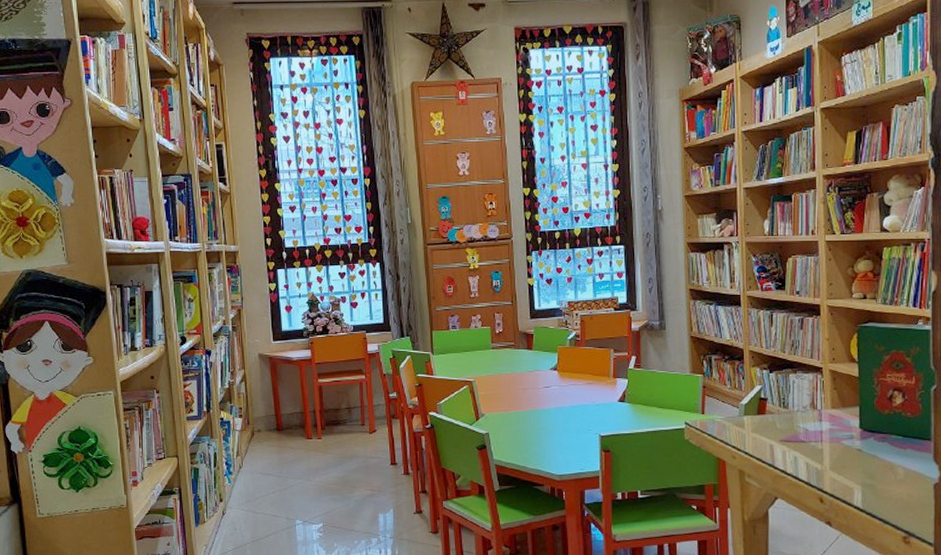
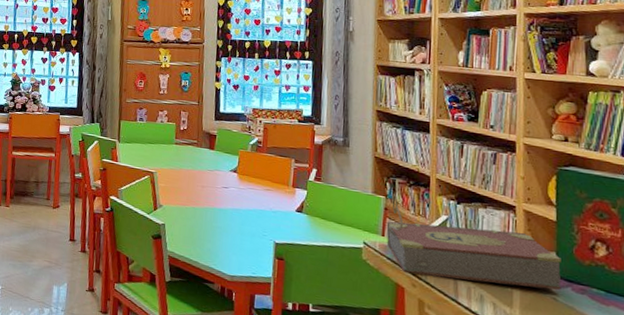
book: none [705,371,865,446] -> present [386,194,561,290]

